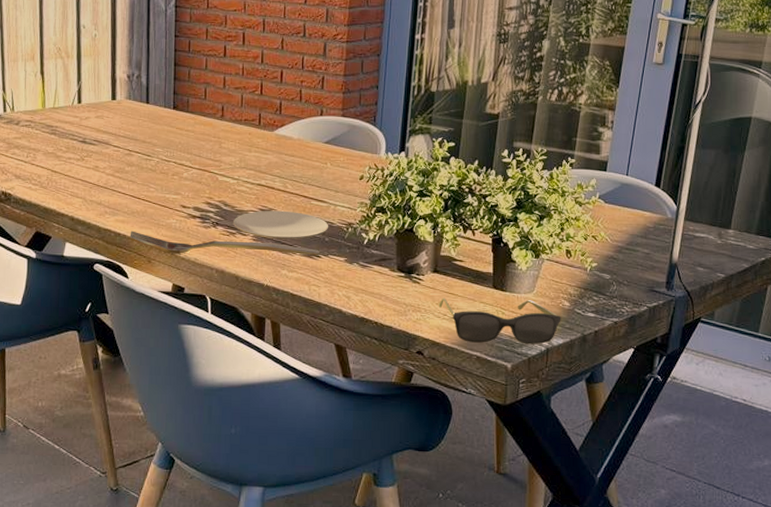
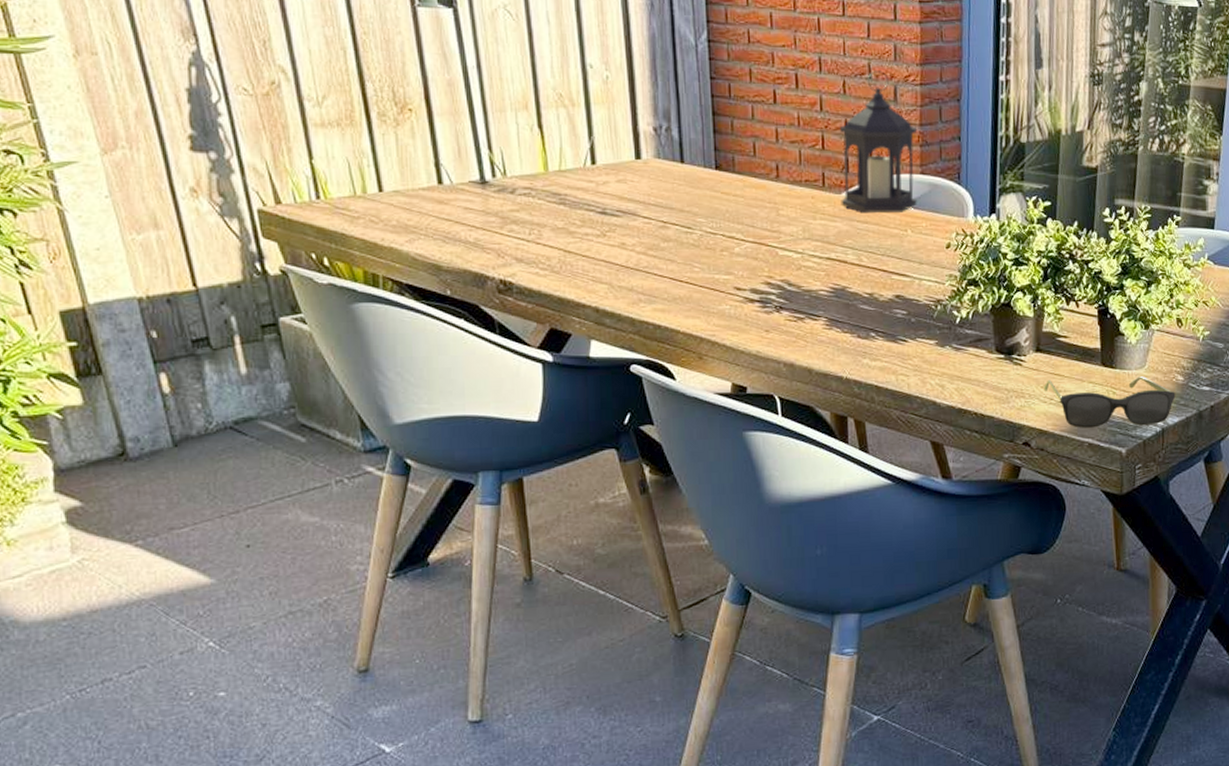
fork: present [130,231,320,256] -> none [673,321,907,347]
plate: present [233,210,329,240] -> none [801,288,915,324]
lantern: none [273,30,341,148] -> present [839,70,917,212]

